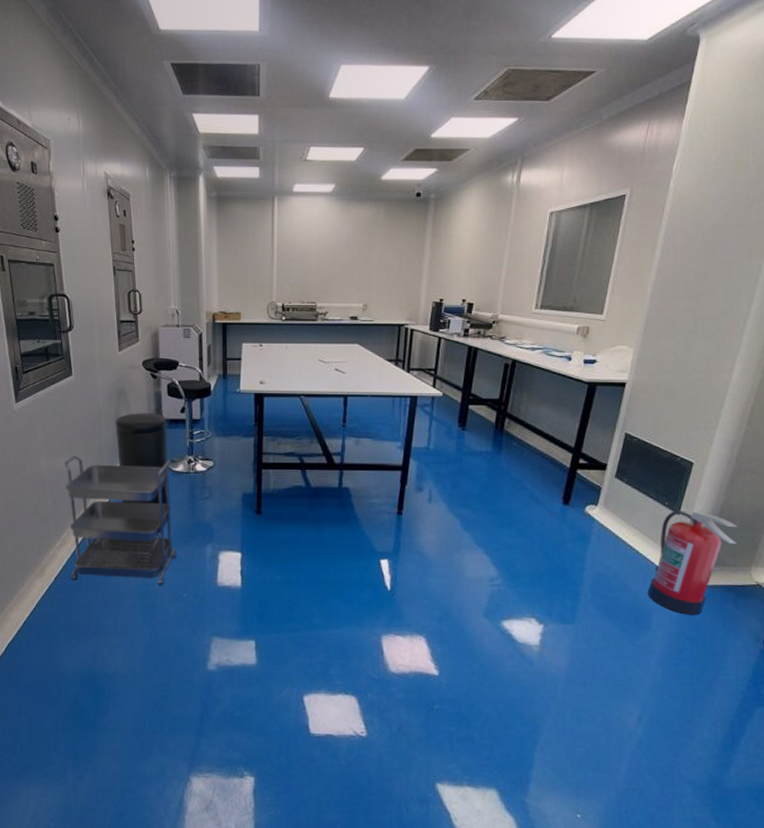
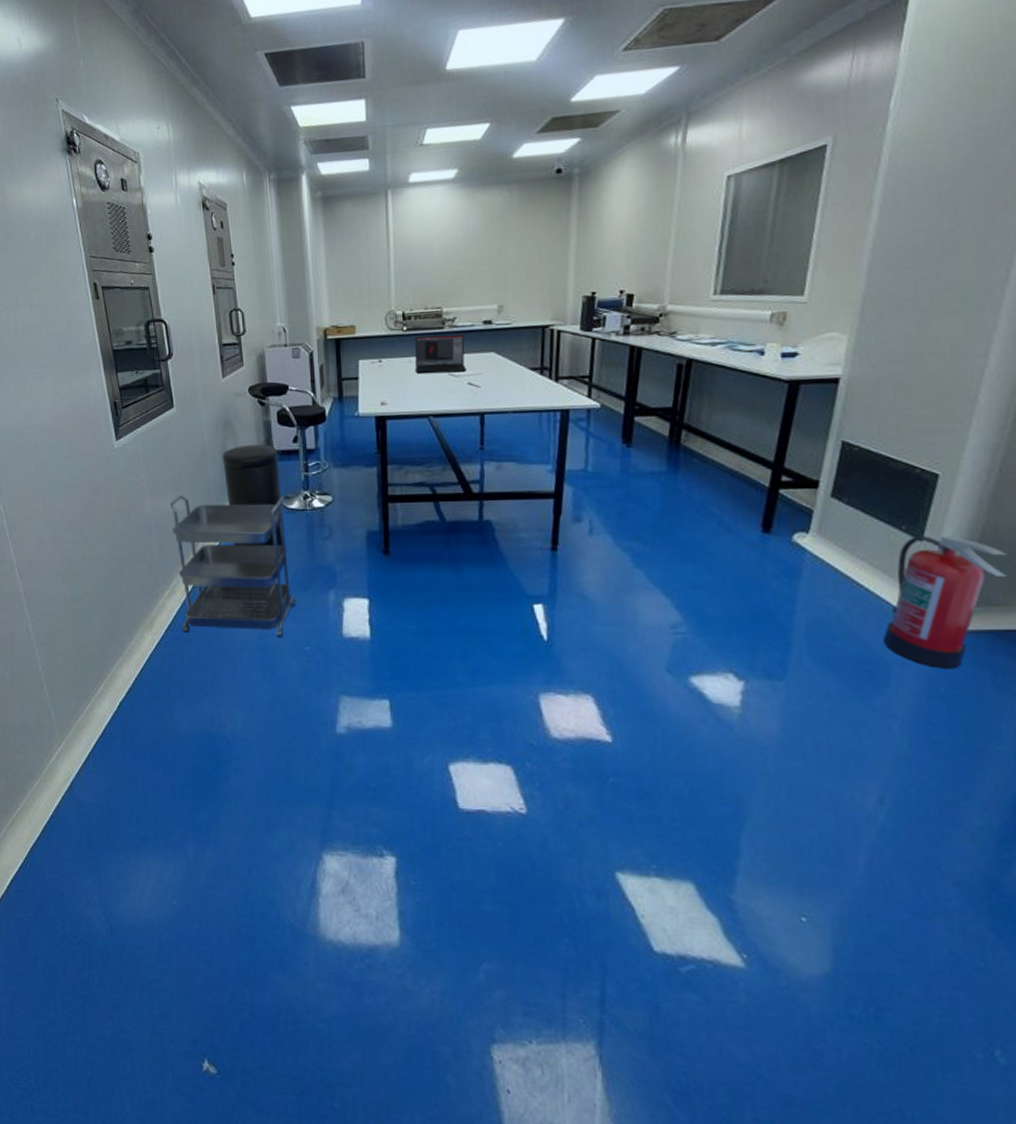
laptop: none [291,326,334,359] -> present [415,334,466,374]

